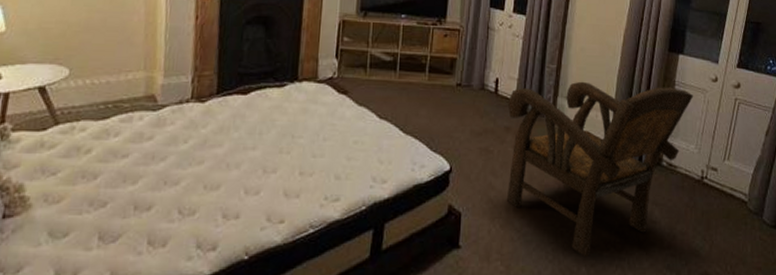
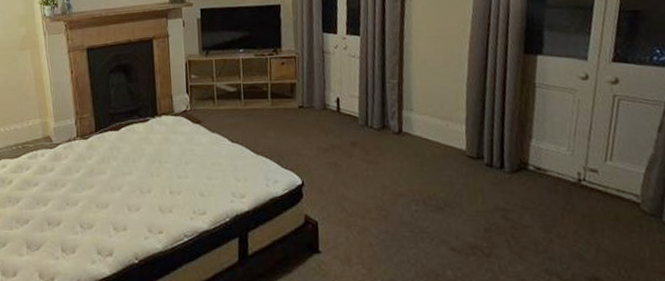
armchair: present [506,81,694,258] -> none [352,90,560,261]

